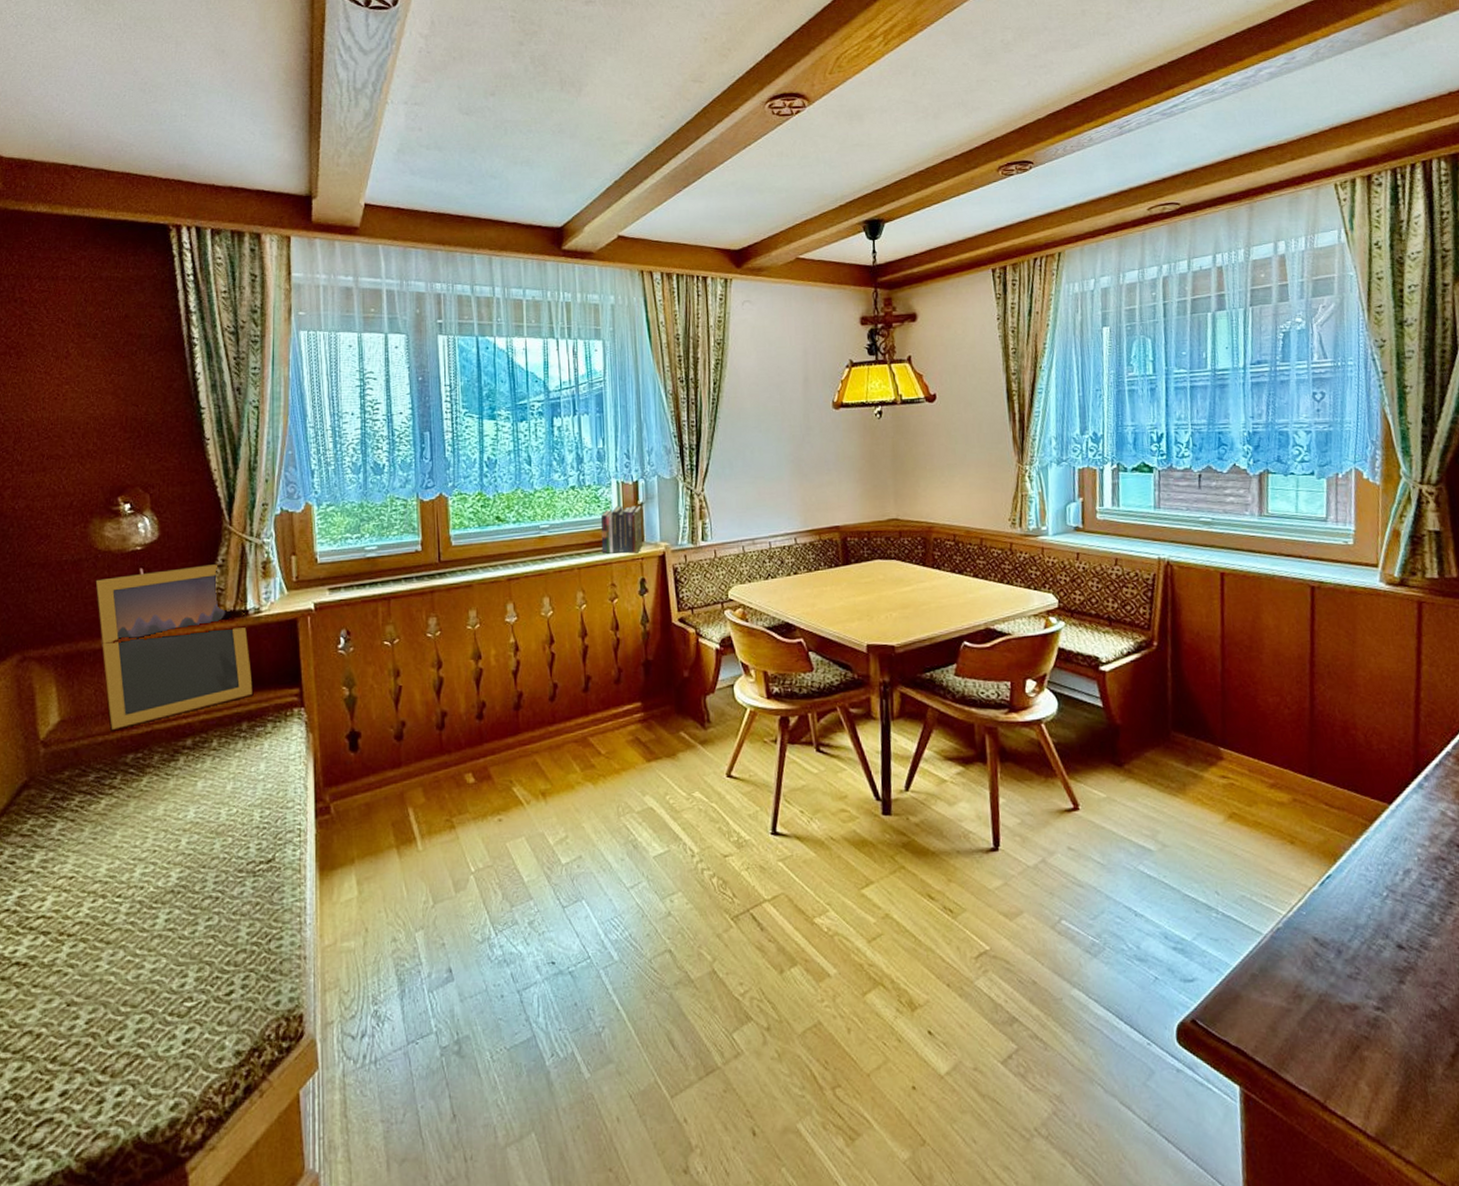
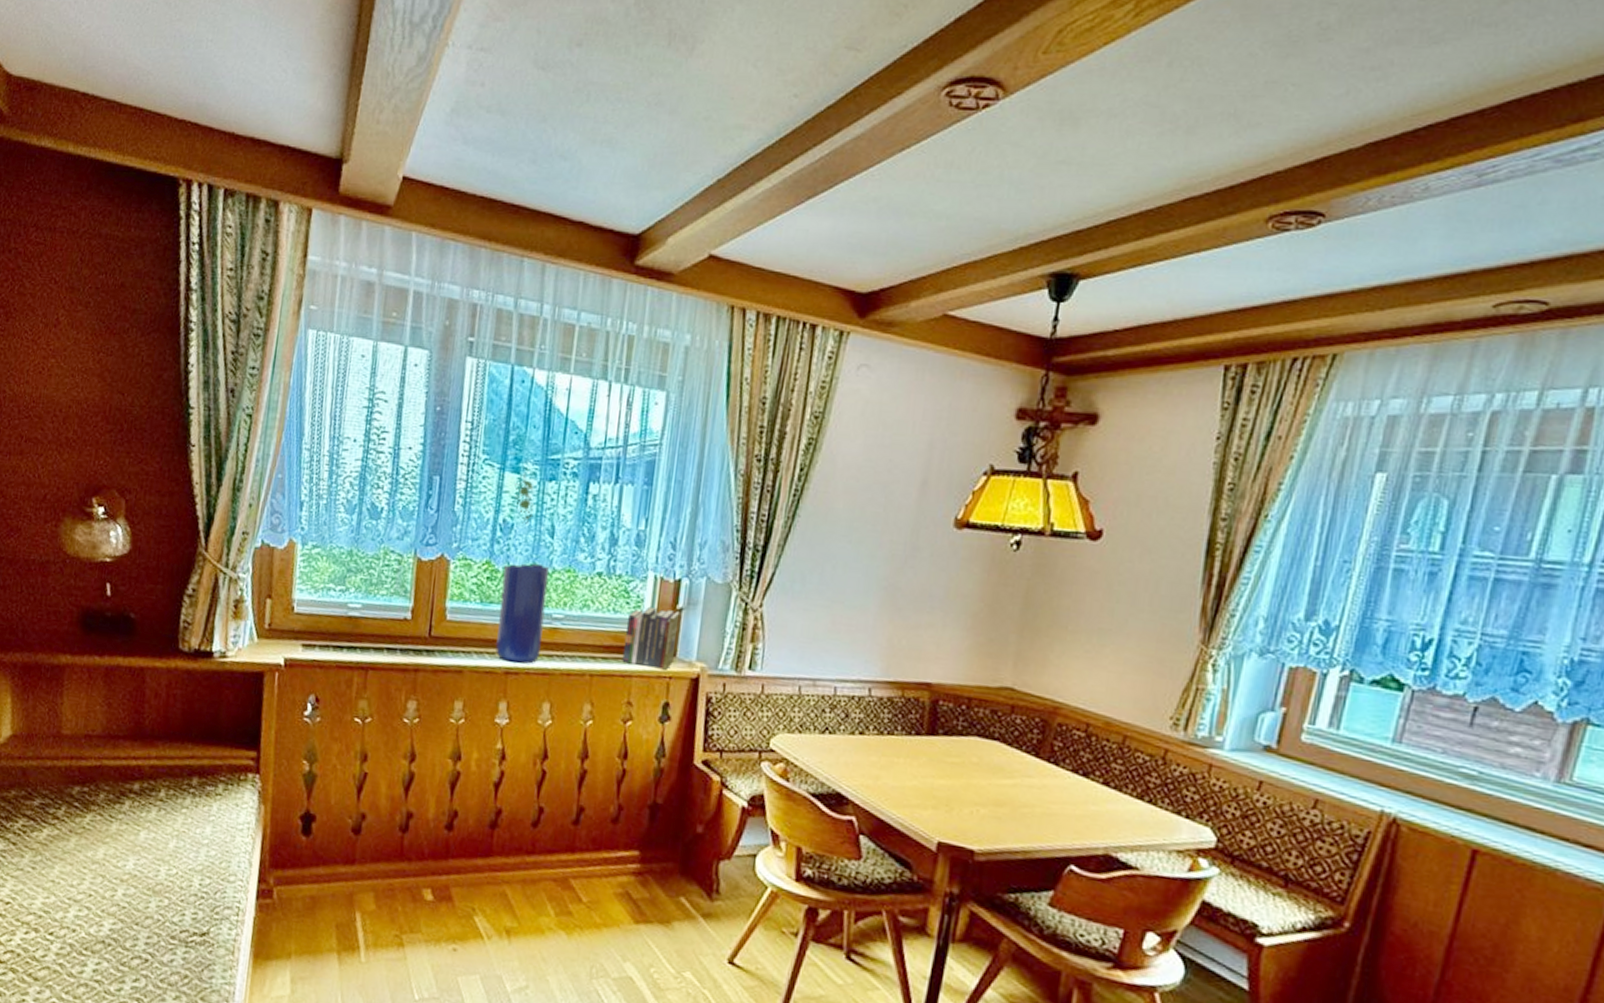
picture frame: present [95,563,254,731] -> none [59,587,210,758]
vase: none [493,417,534,570] -> present [495,472,550,664]

